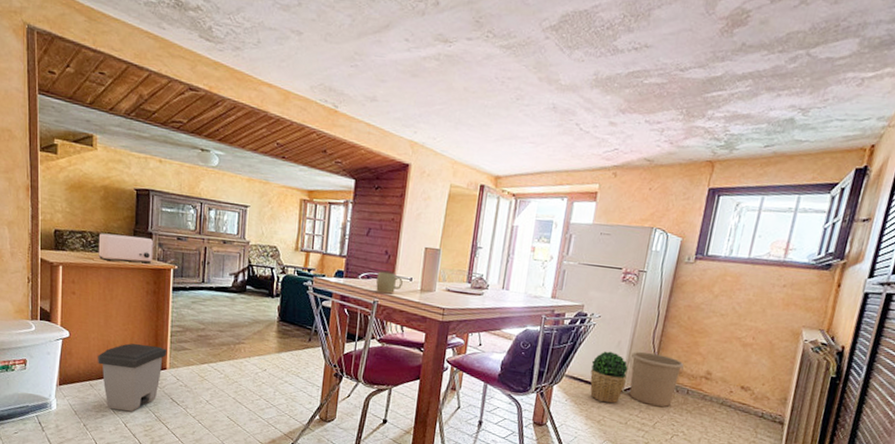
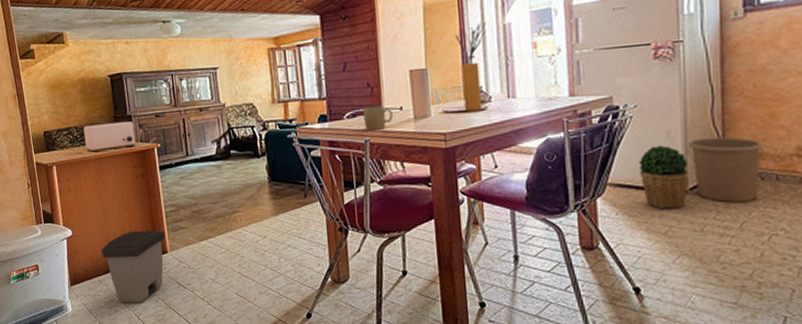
vase: none [464,220,498,295] -> present [455,22,486,112]

